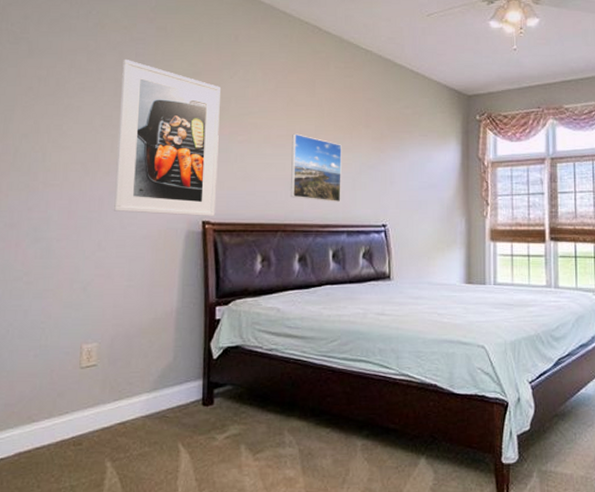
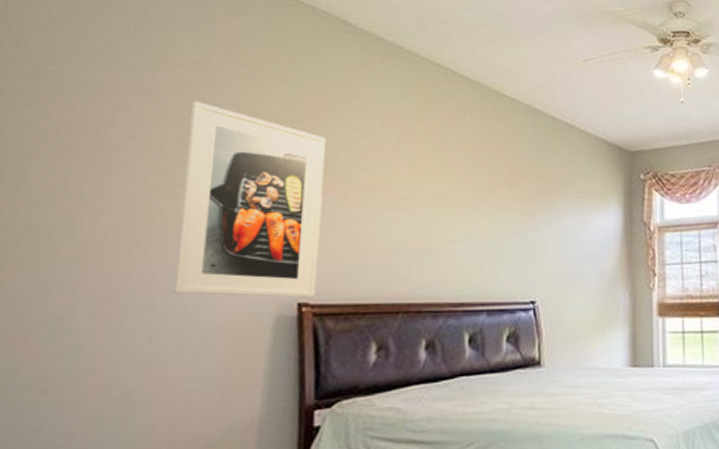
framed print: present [291,133,342,203] -> none [416,194,481,276]

